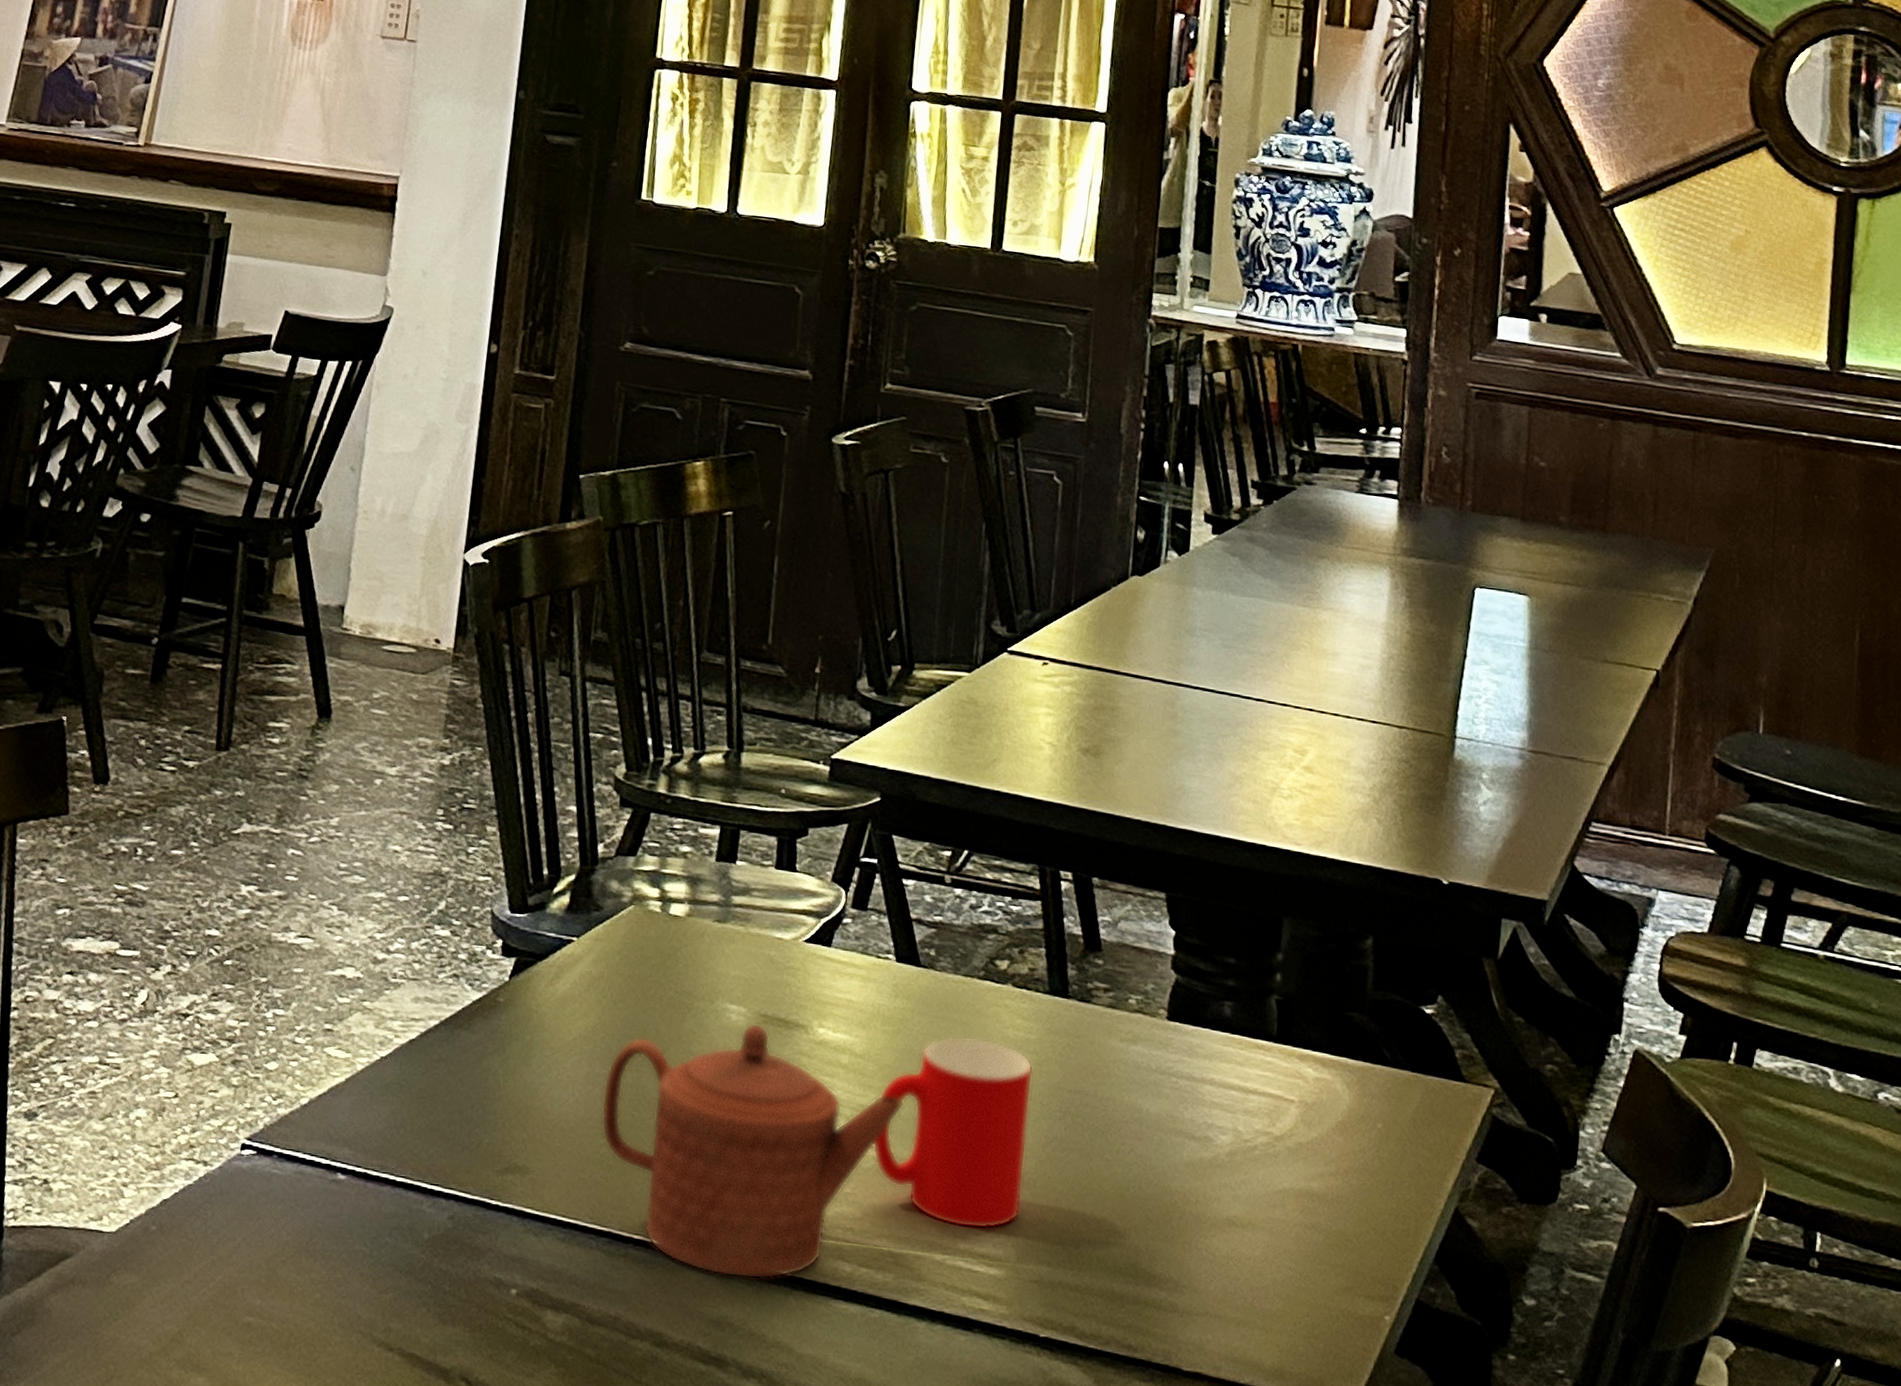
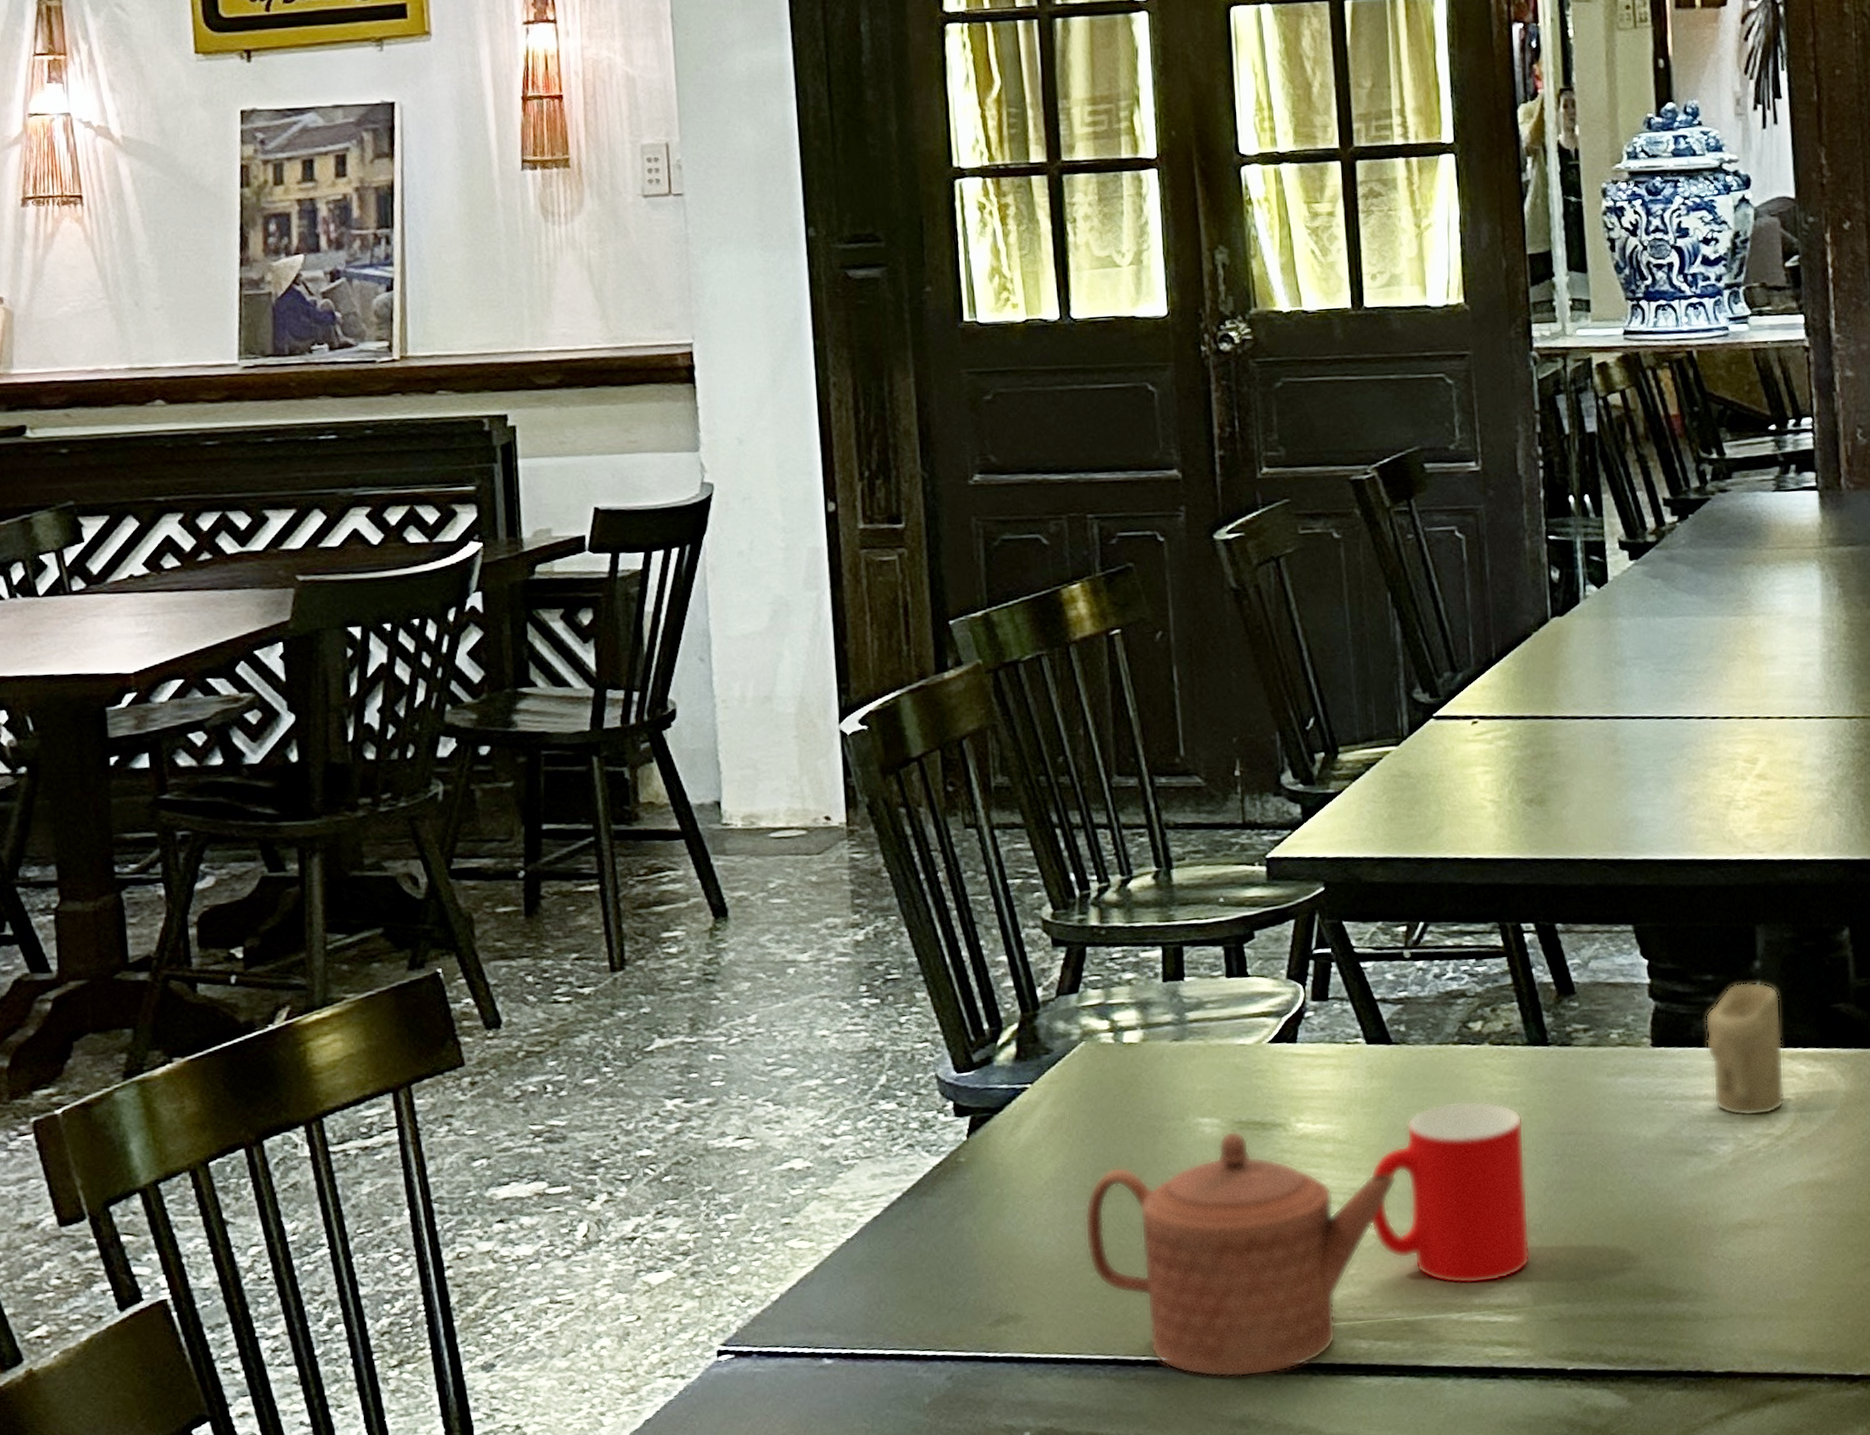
candle: none [1219,971,1298,1112] -> present [1705,982,1786,1117]

